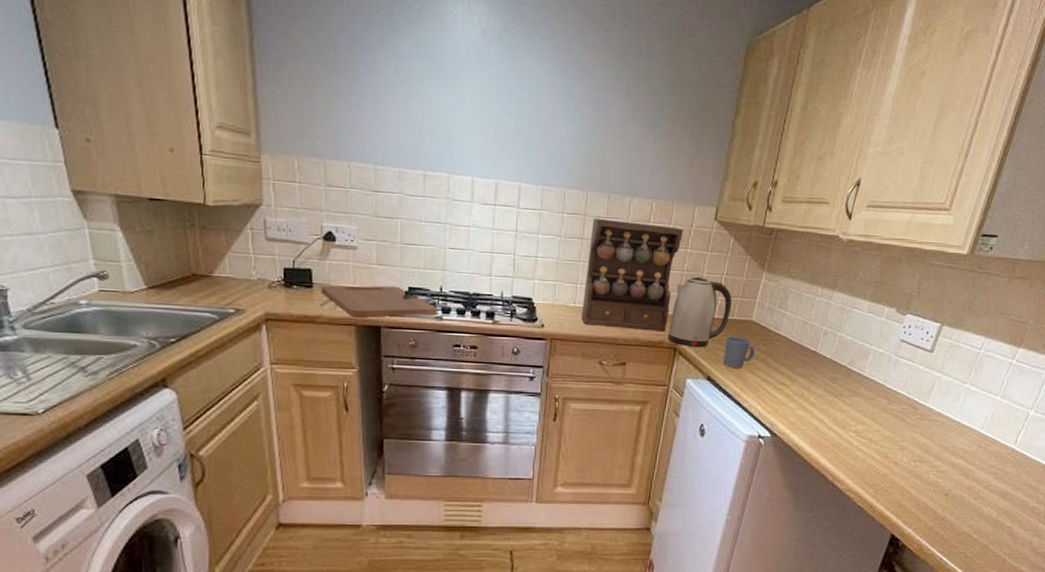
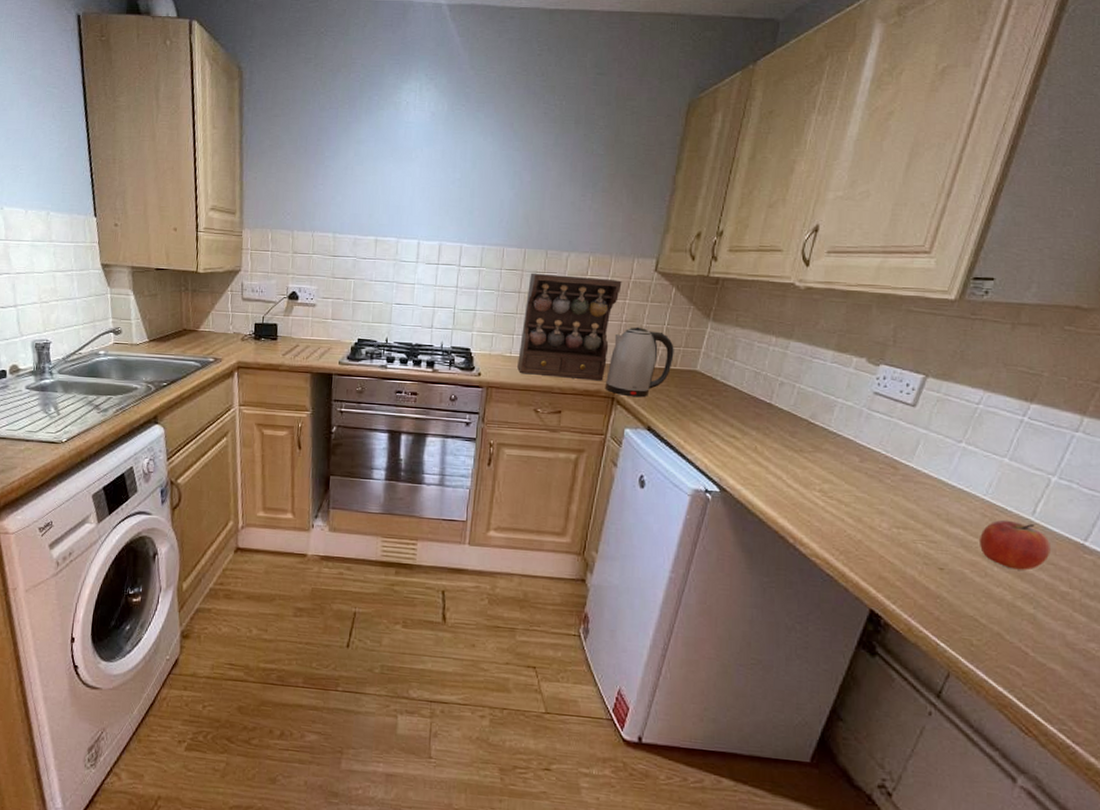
cutting board: present [321,285,437,318] -> none [283,337,383,366]
mug: present [722,336,755,369] -> none [664,386,700,420]
fruit: none [975,449,1026,491] -> present [978,519,1050,570]

